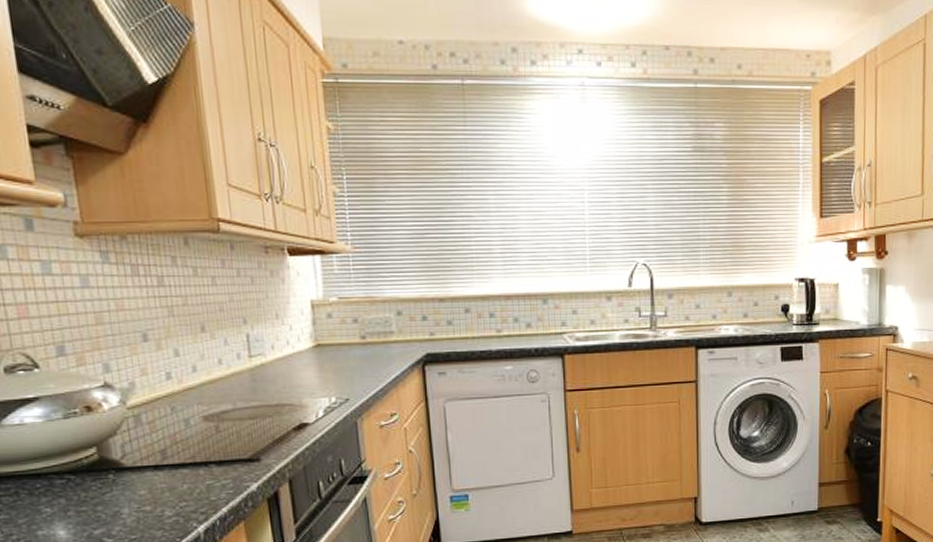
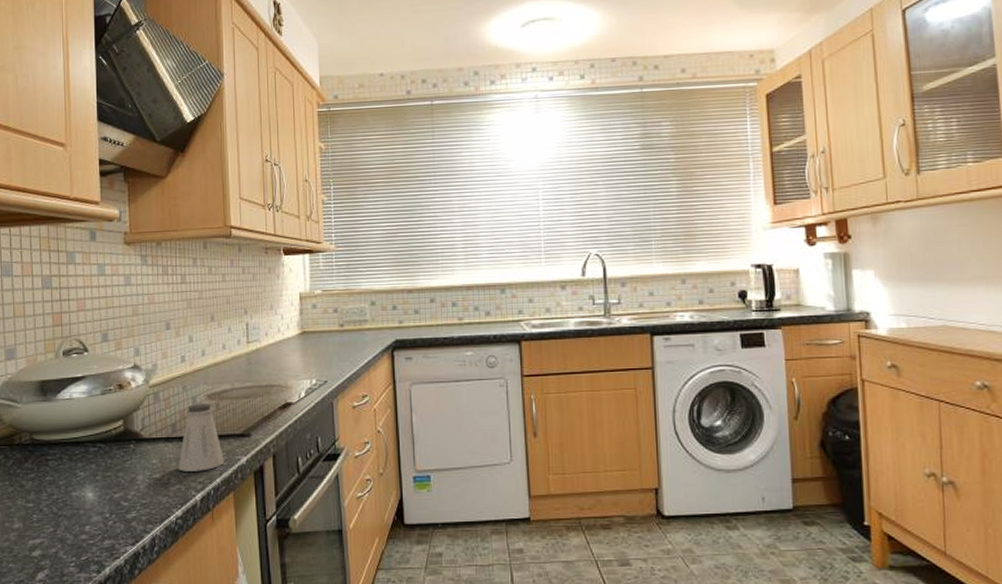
saltshaker: none [173,426,231,502] -> present [178,403,225,472]

